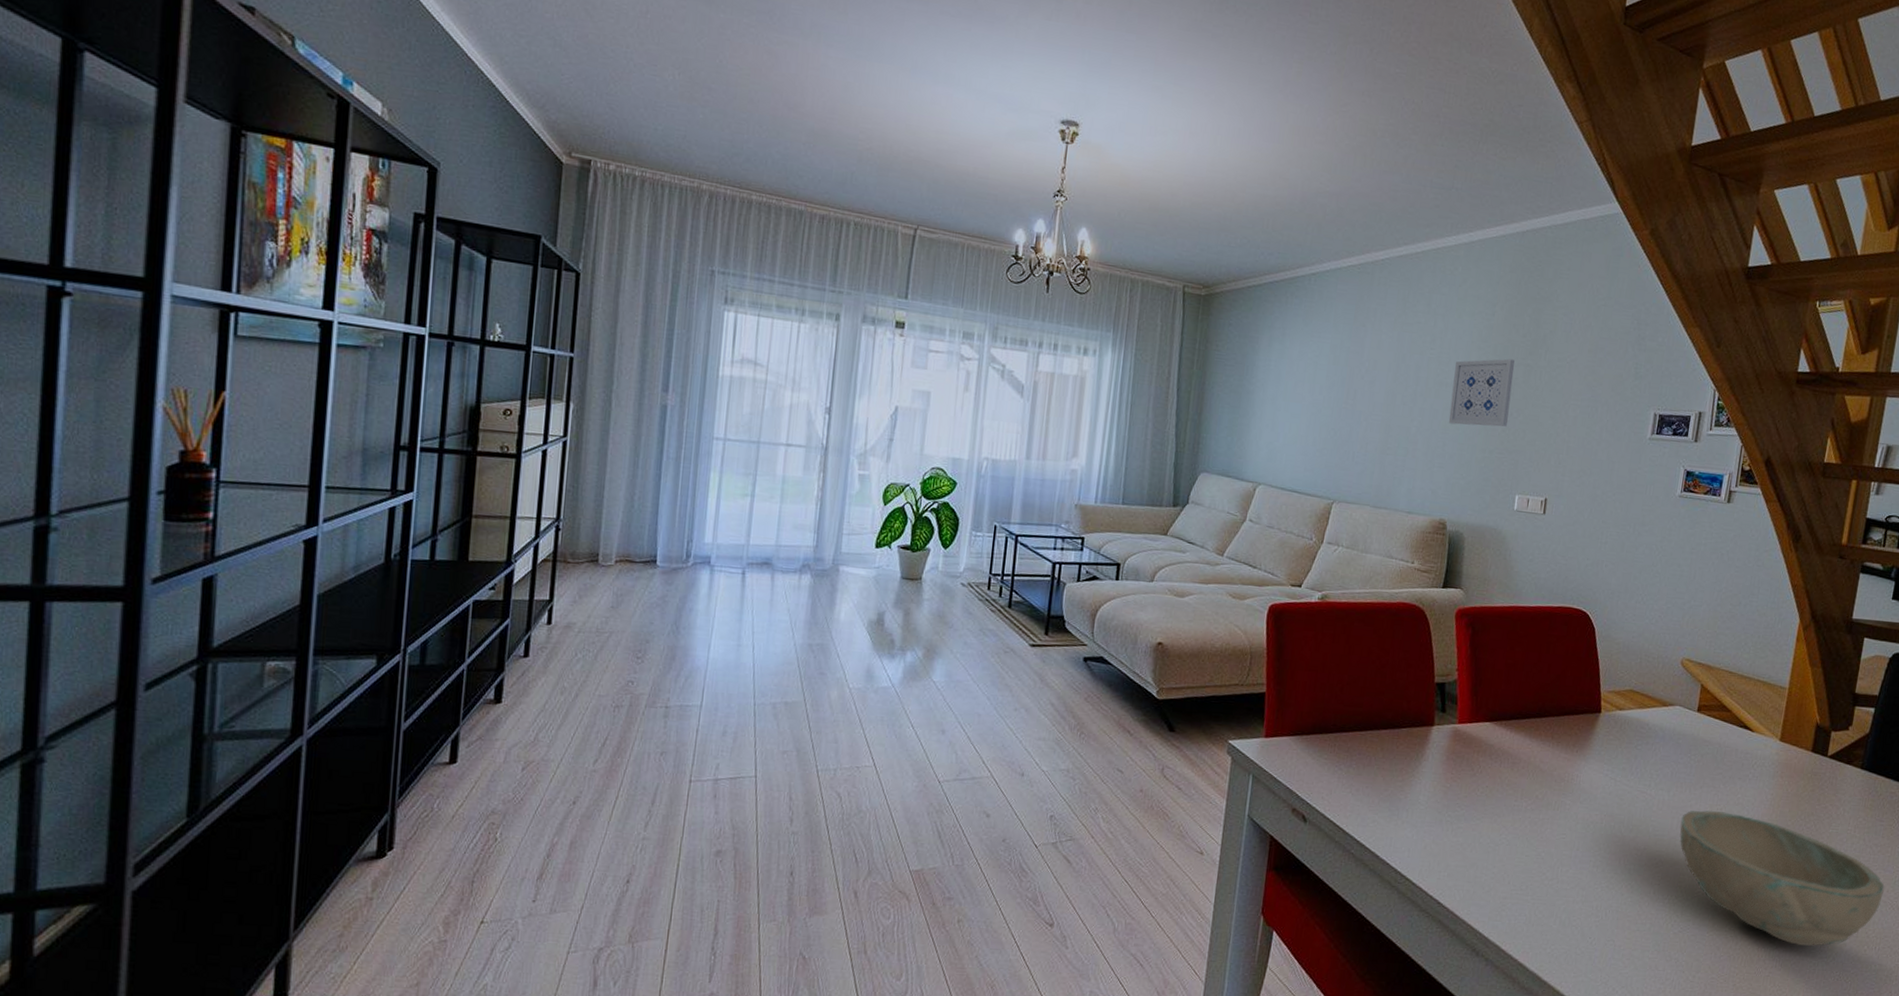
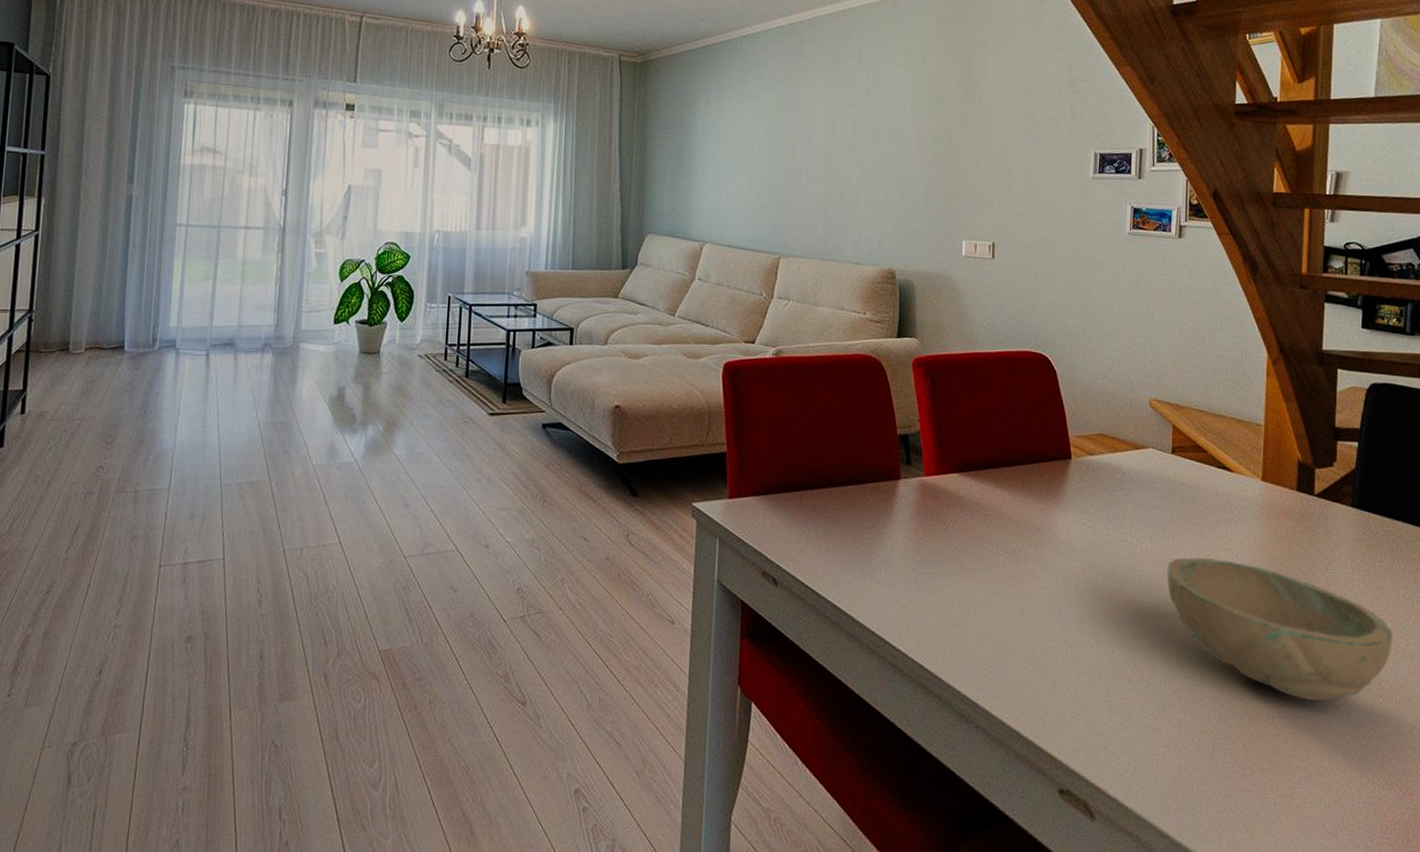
wall art: present [1448,358,1515,427] -> none [888,107,950,174]

